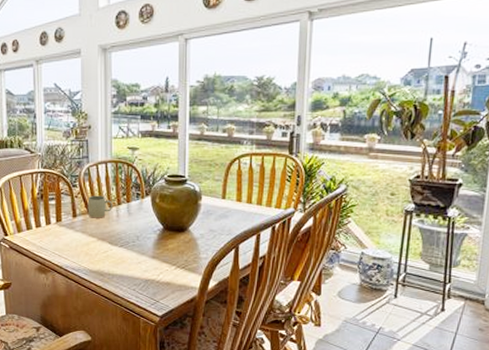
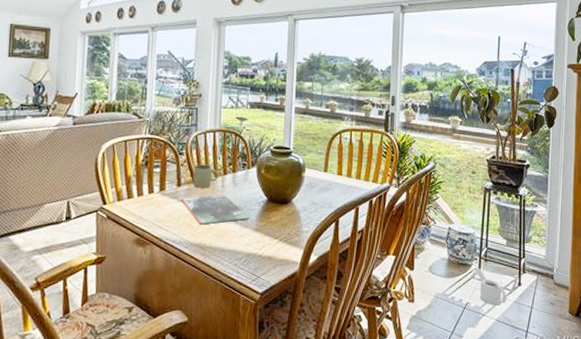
magazine: none [78,224,146,253] -> present [181,195,250,225]
watering can: none [391,294,427,331] -> present [476,269,507,305]

